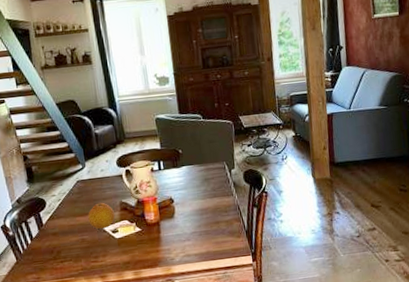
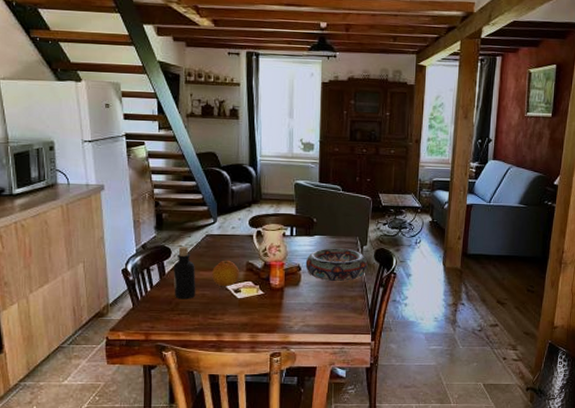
bottle: none [49,195,76,248] -> present [173,247,196,300]
decorative bowl: none [177,174,239,209] -> present [305,248,368,282]

